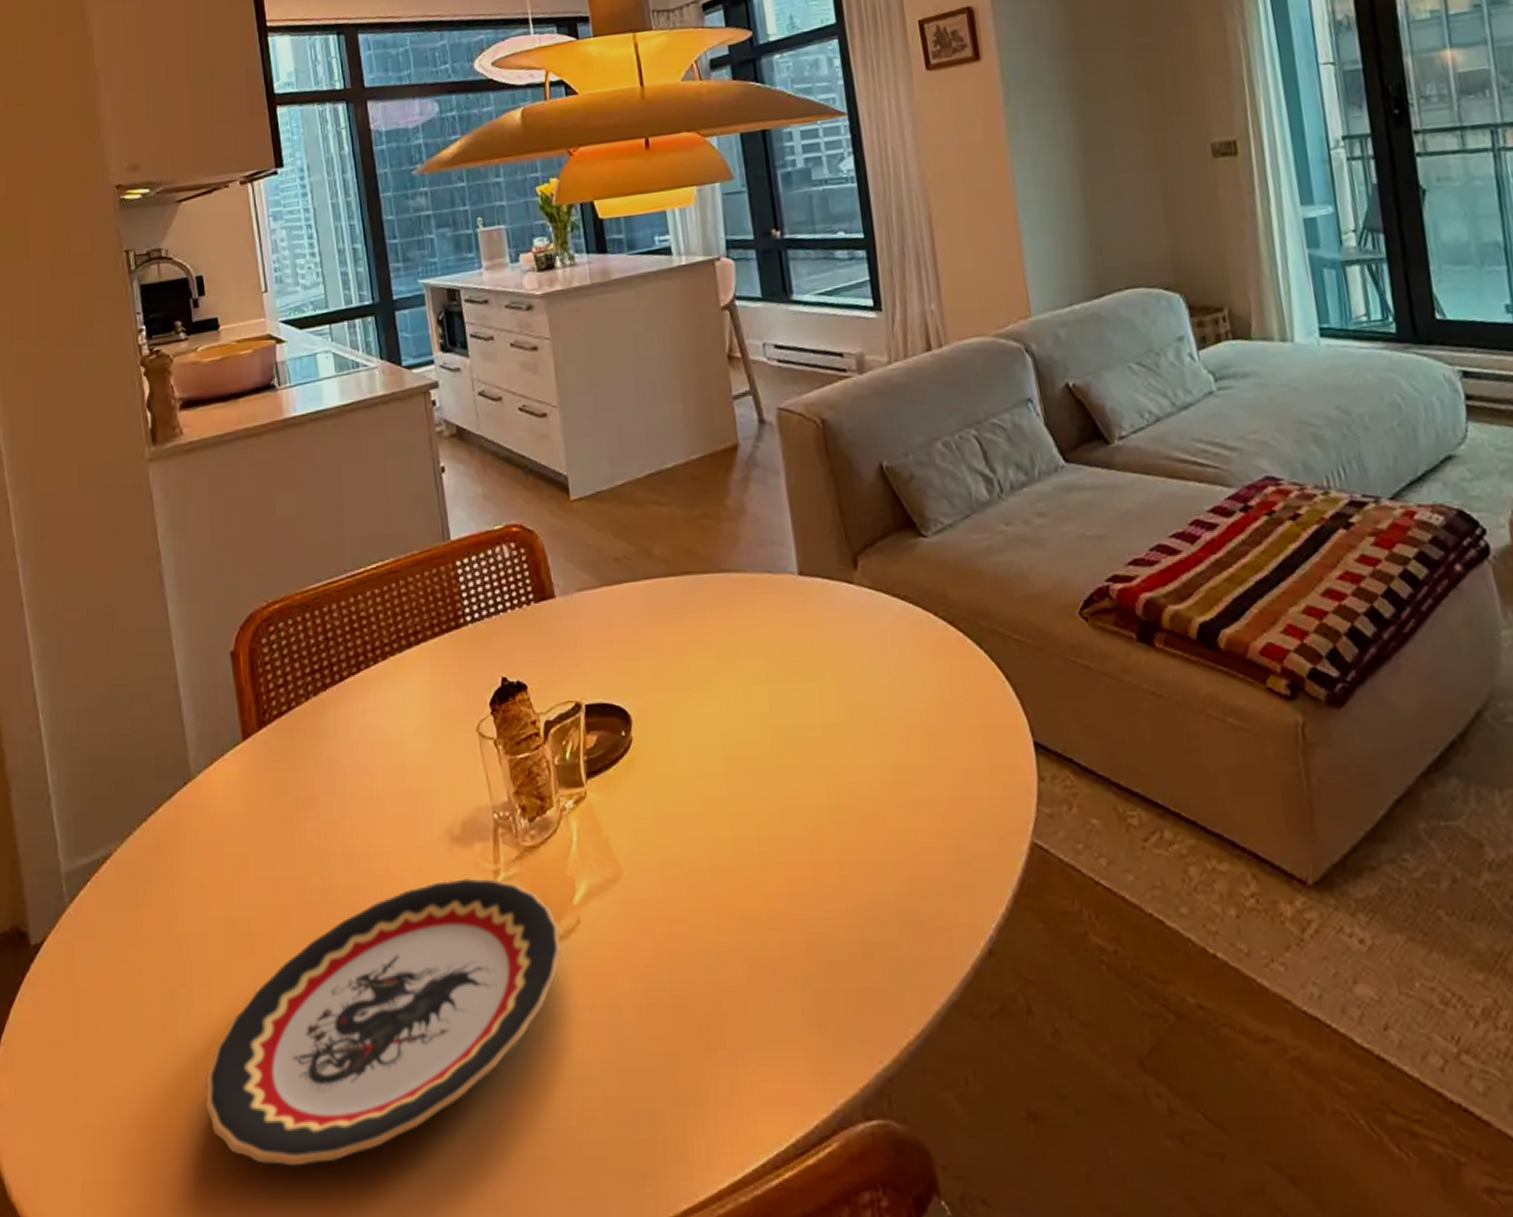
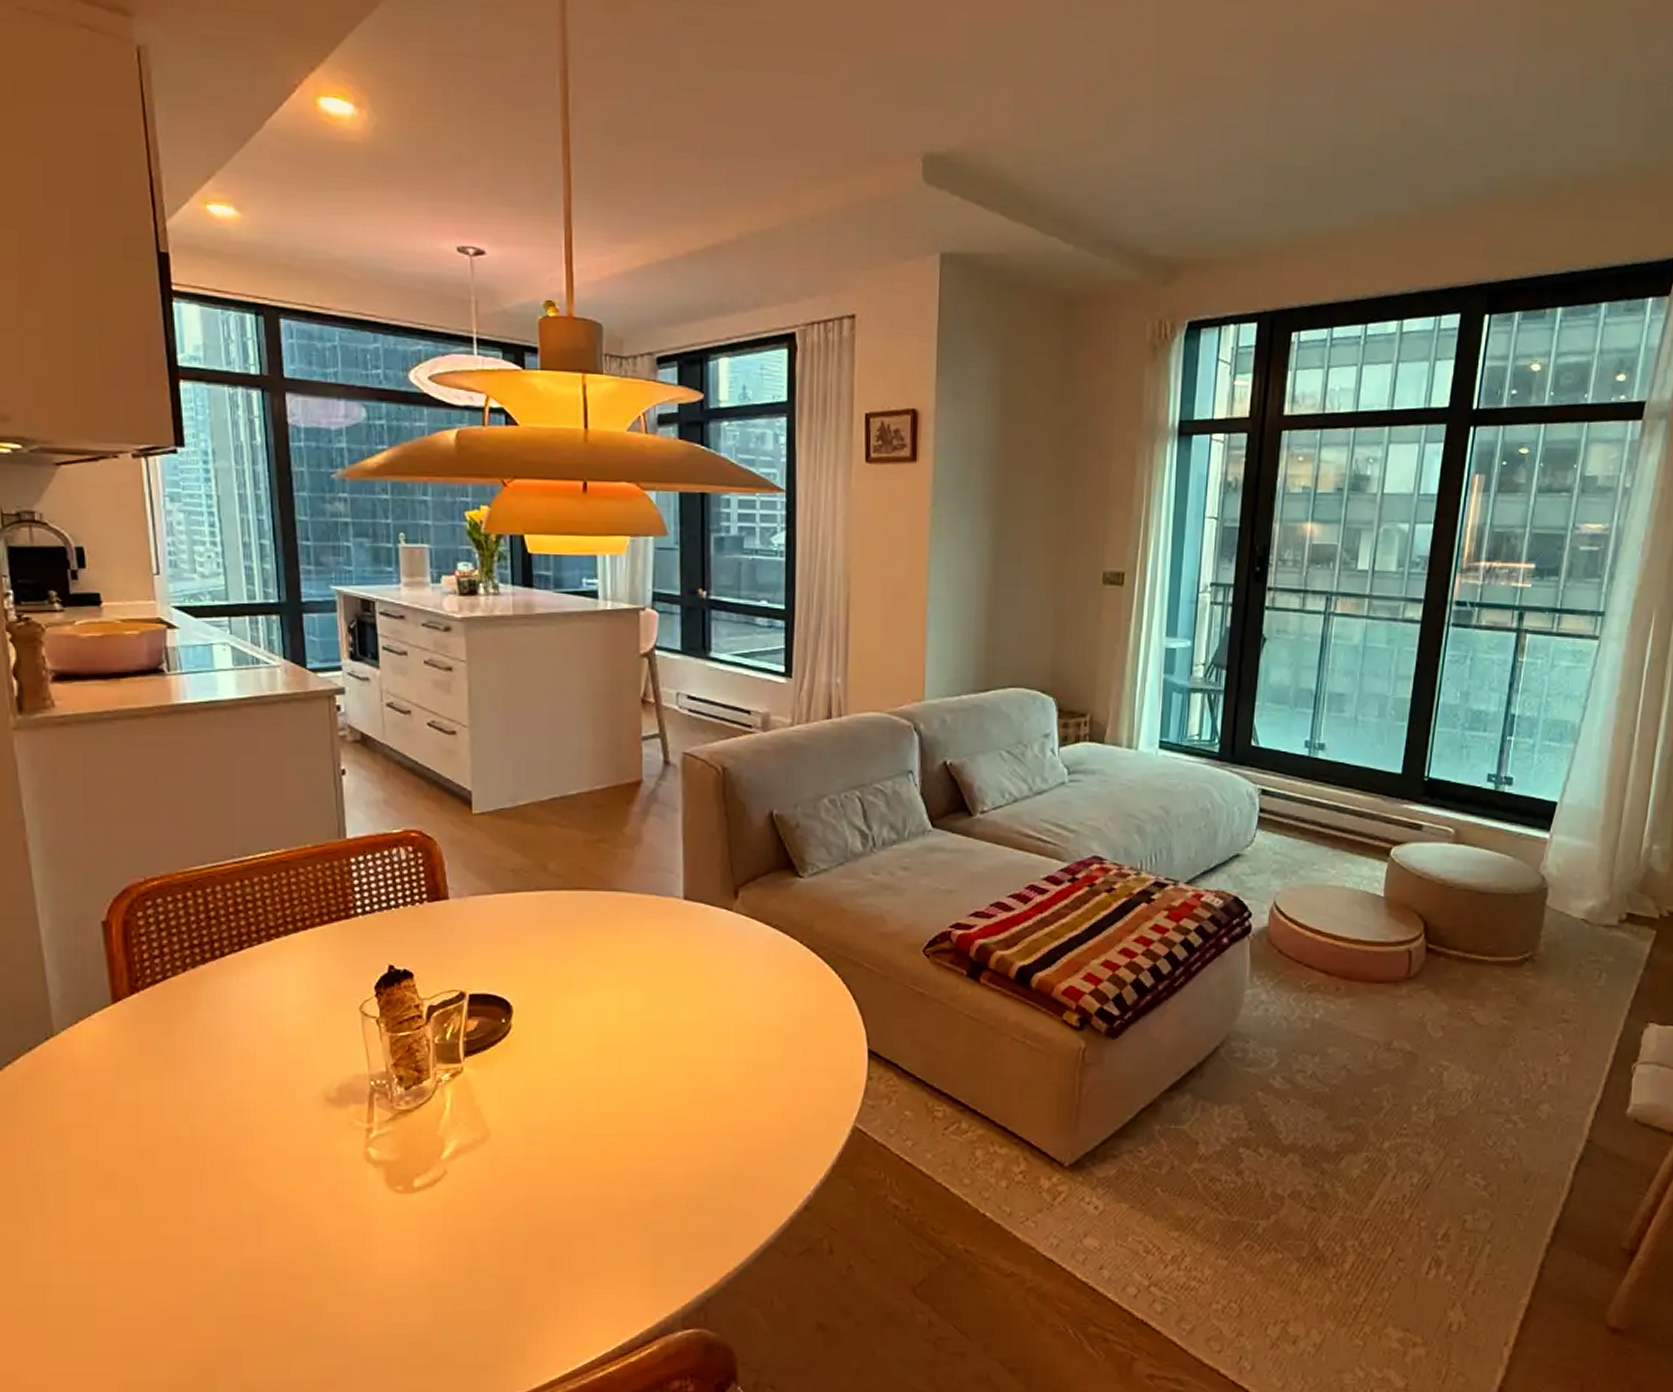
plate: present [205,876,562,1167] -> none [60,1133,428,1365]

